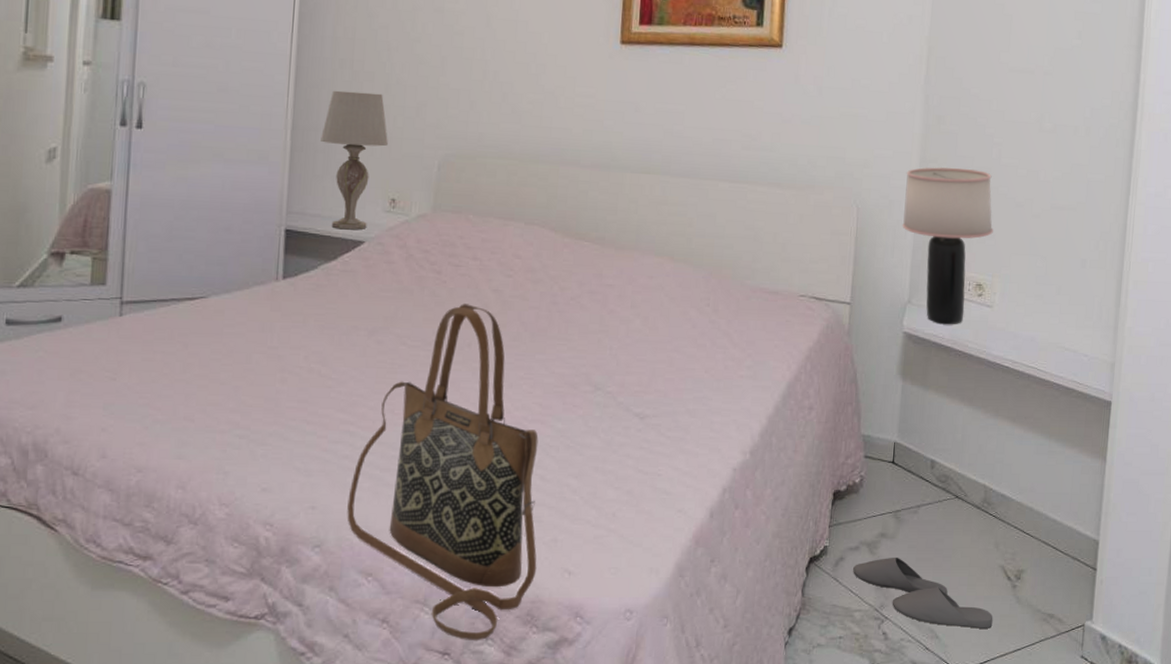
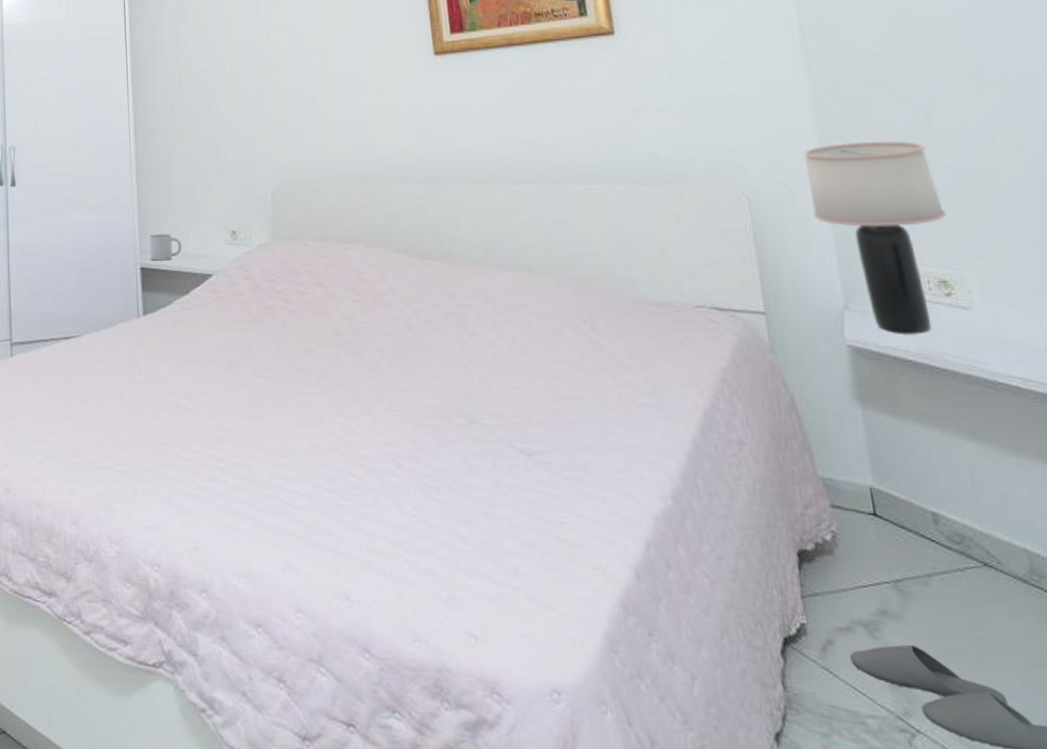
mug: none [297,195,335,224] -> present [149,234,182,261]
table lamp: present [321,90,388,230] -> none [162,132,222,264]
handbag: present [347,304,539,641] -> none [228,332,437,713]

